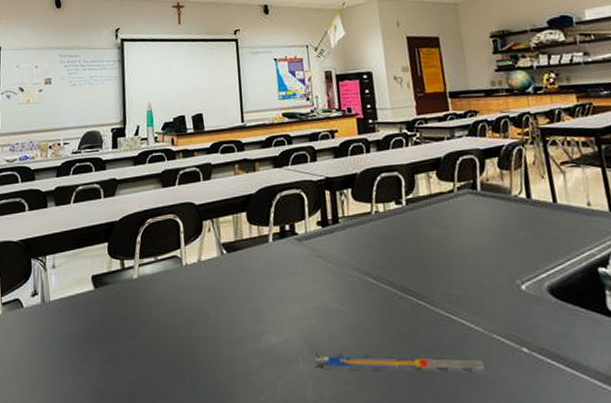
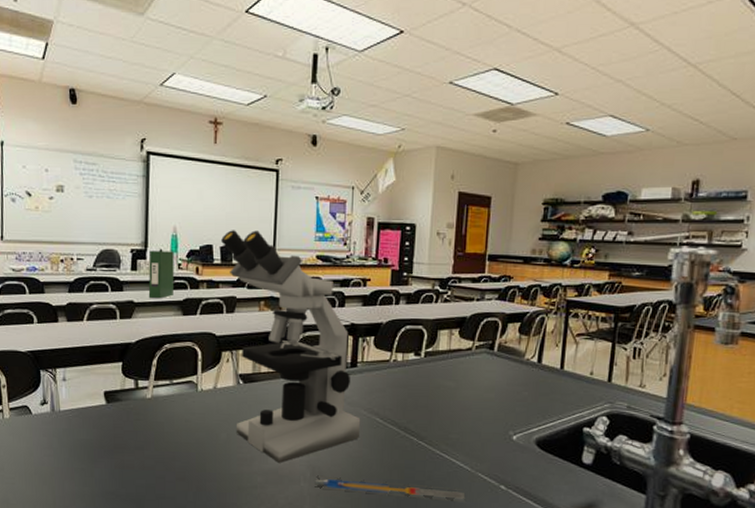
binder: none [127,125,153,175] -> present [148,250,175,299]
microscope: none [192,96,354,341] -> present [221,230,361,463]

